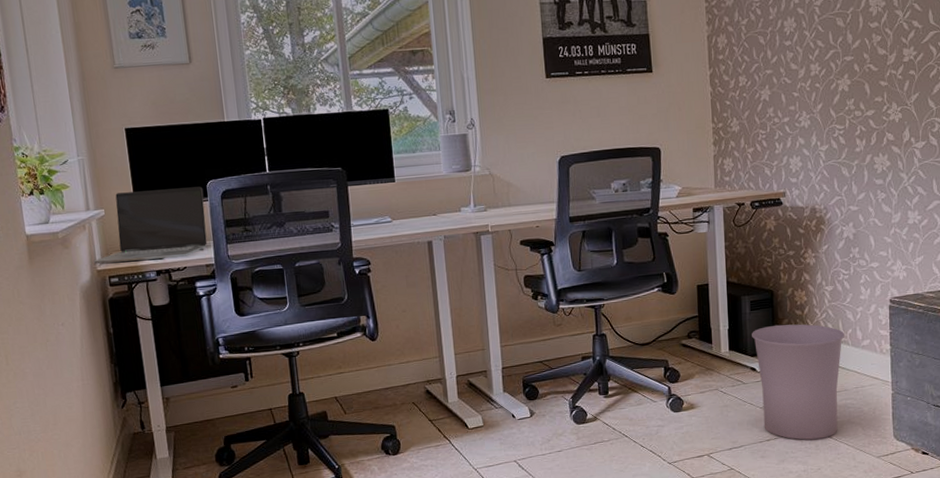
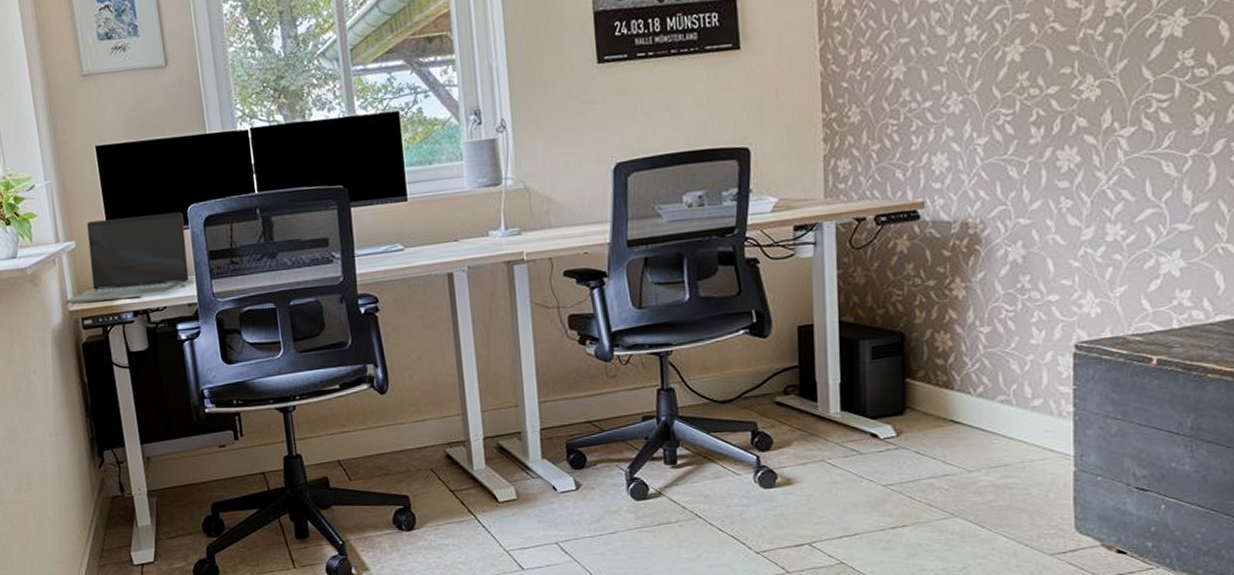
waste bin: present [752,324,845,440] -> none [873,377,1007,529]

